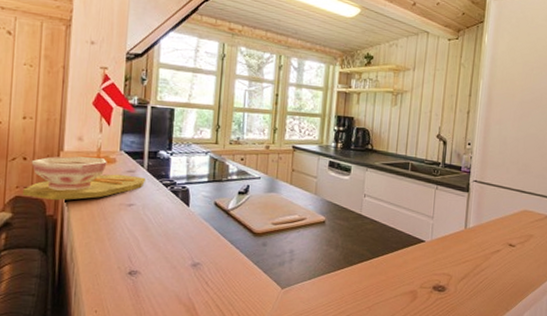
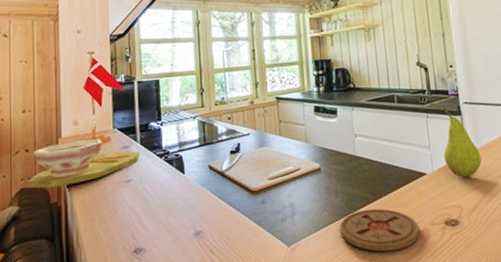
coaster: none [333,265,409,306] -> present [339,208,420,252]
fruit: none [444,183,479,251] -> present [443,108,482,178]

